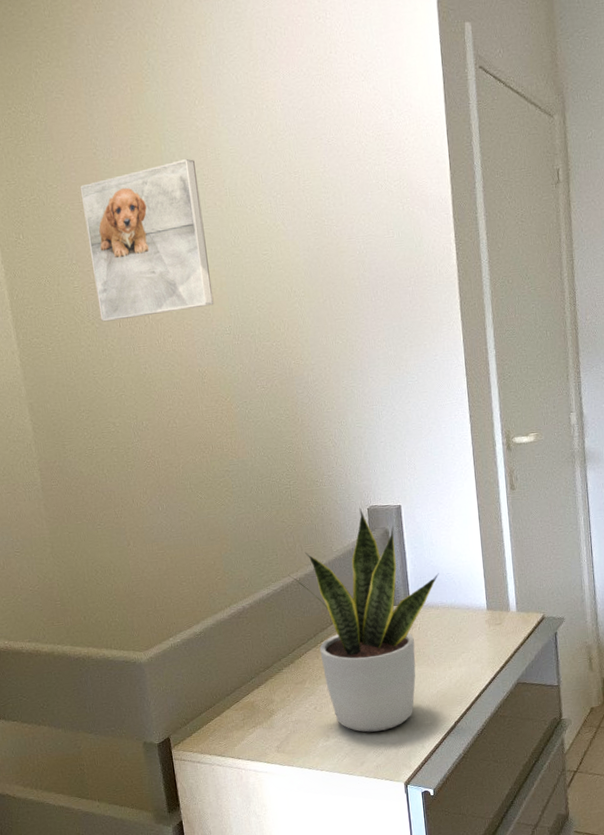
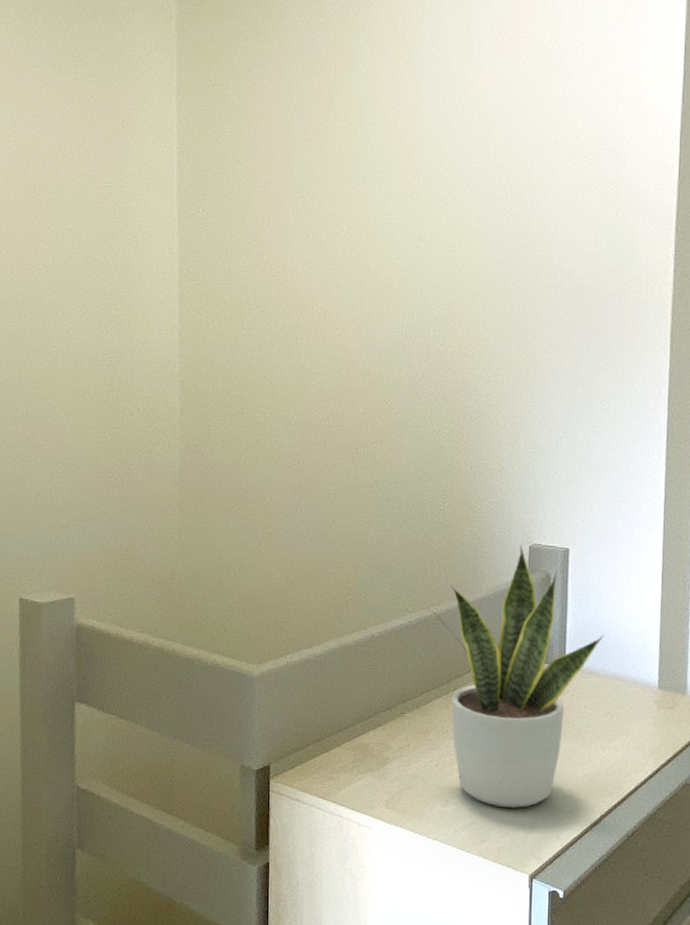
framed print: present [80,158,214,322] -> none [267,143,391,306]

